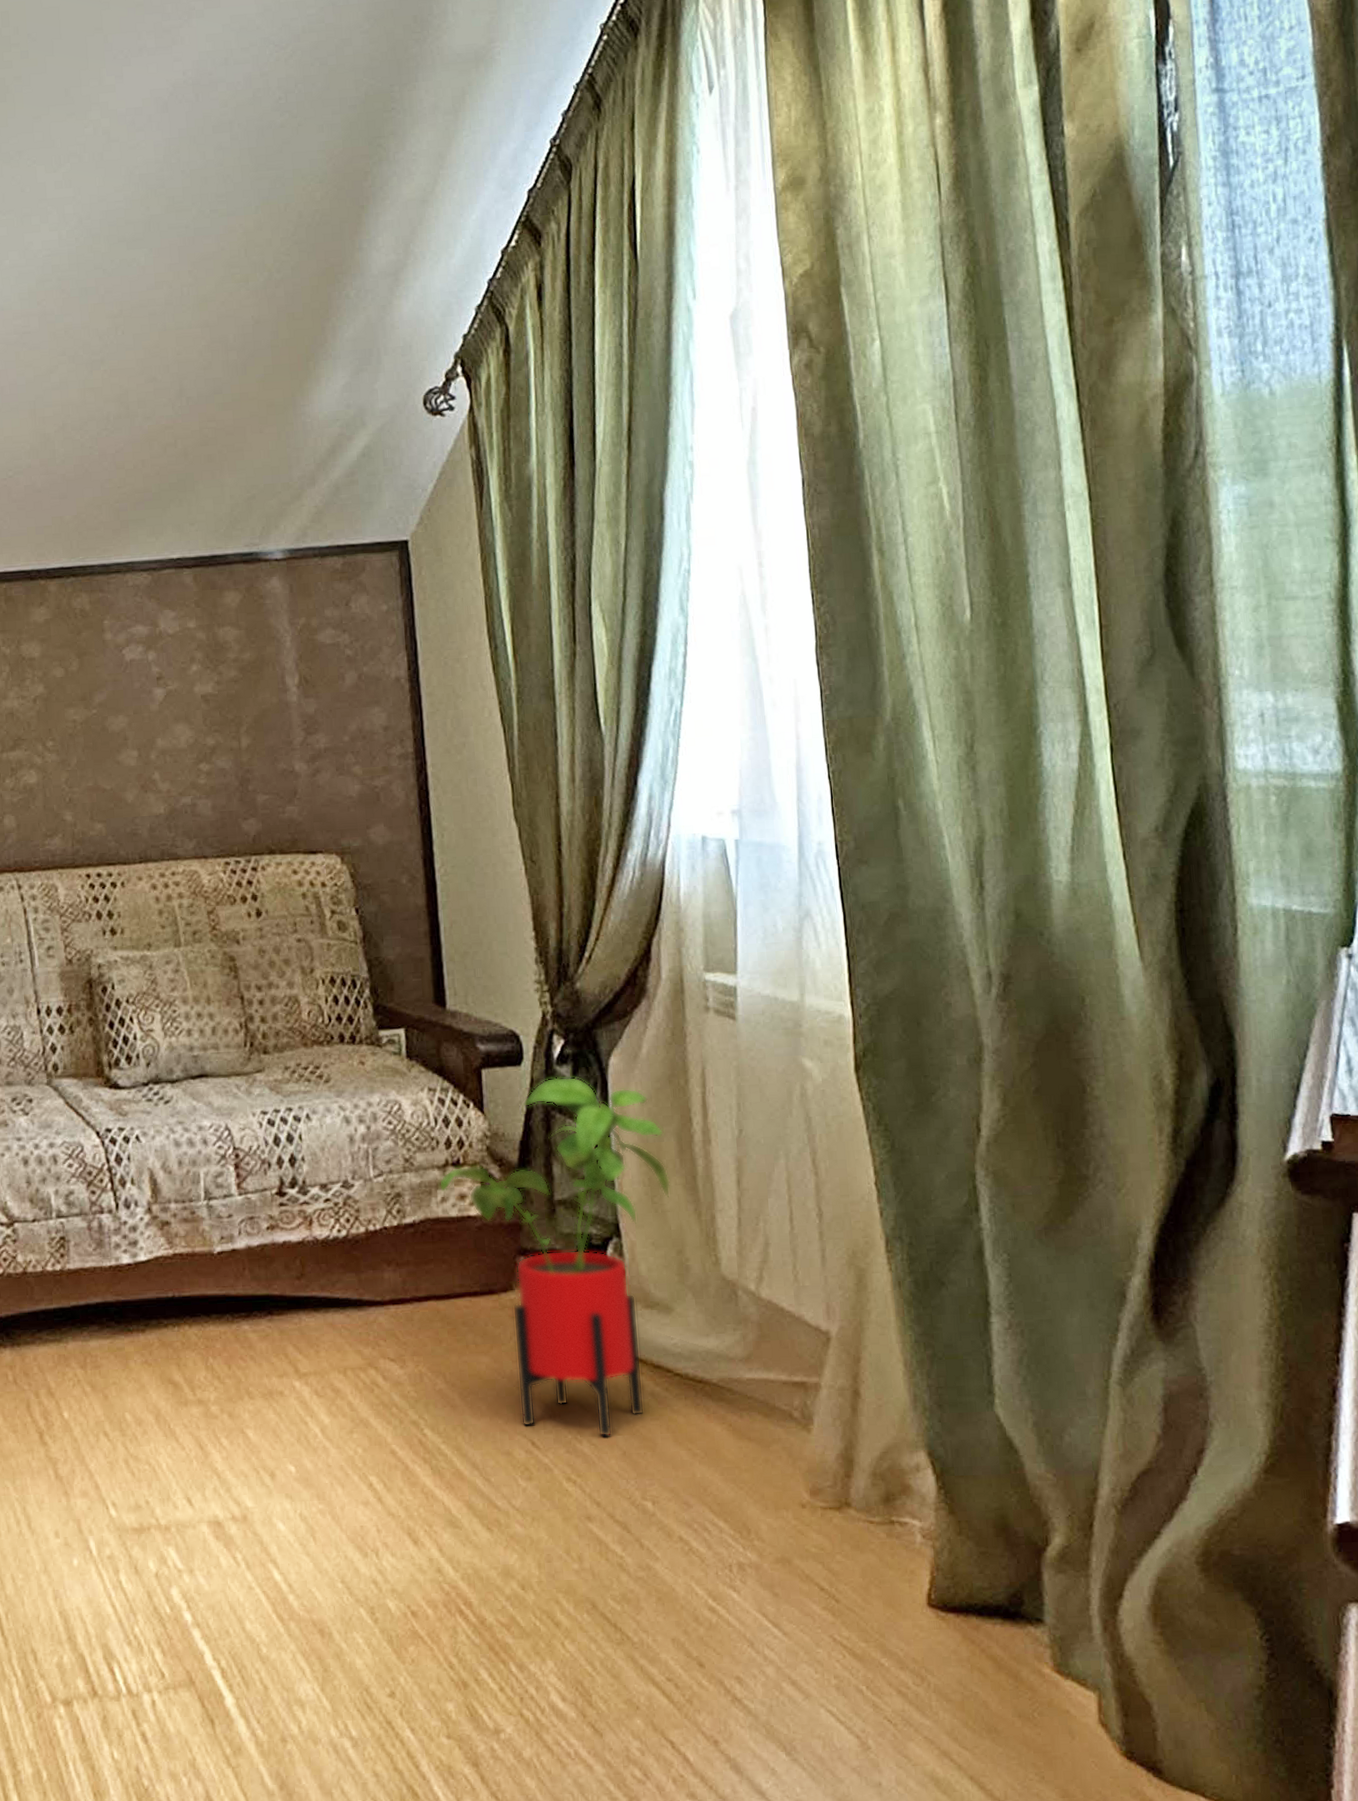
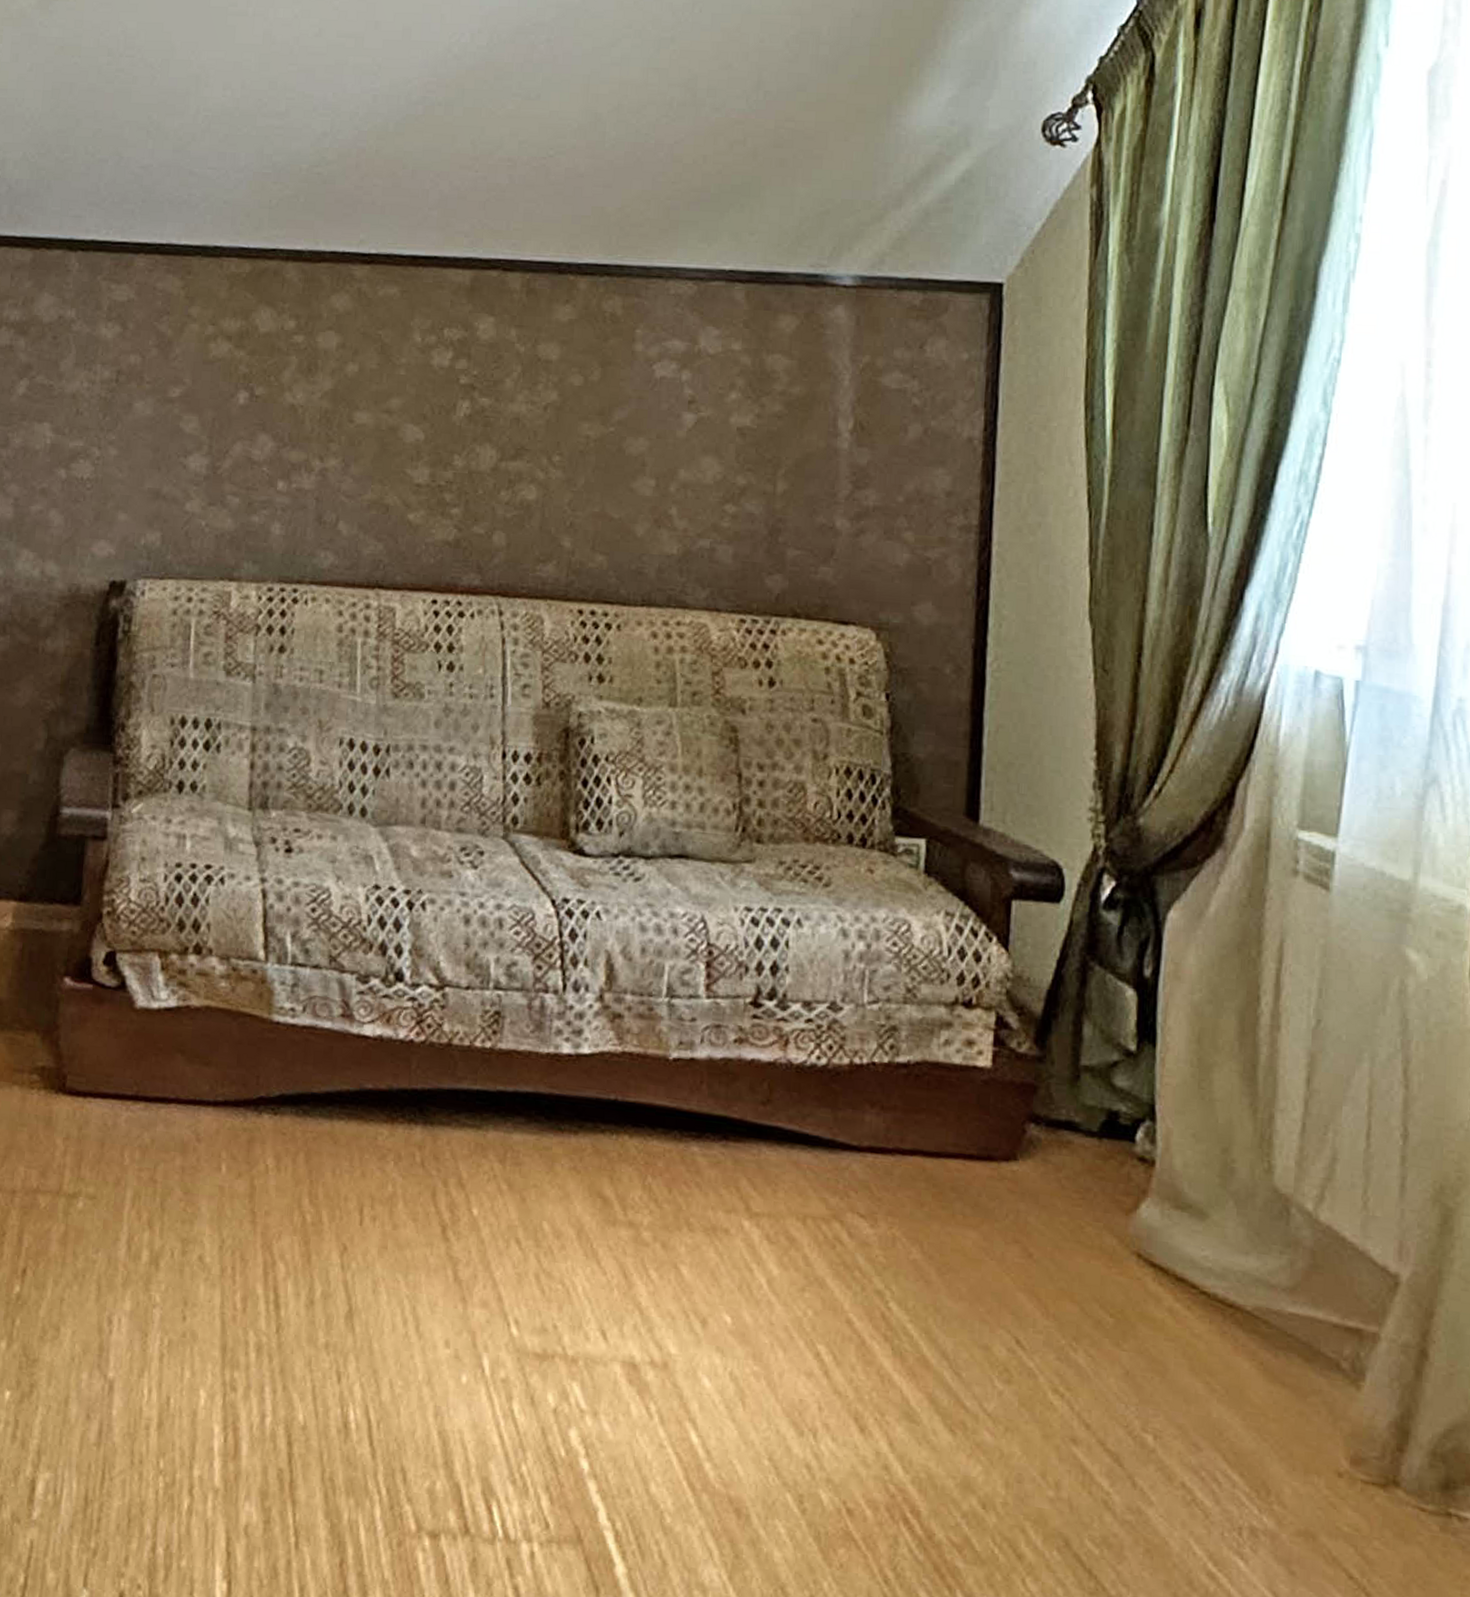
house plant: present [439,1076,671,1438] -> none [943,922,1225,1351]

